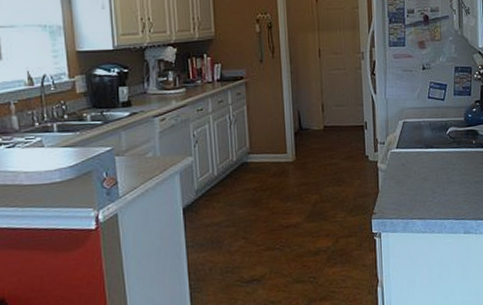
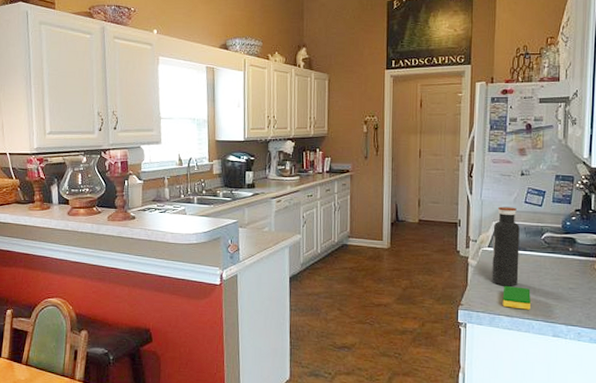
water bottle: none [399,103,428,188] -> present [492,206,520,287]
dish sponge: none [414,186,441,210] -> present [502,286,531,310]

